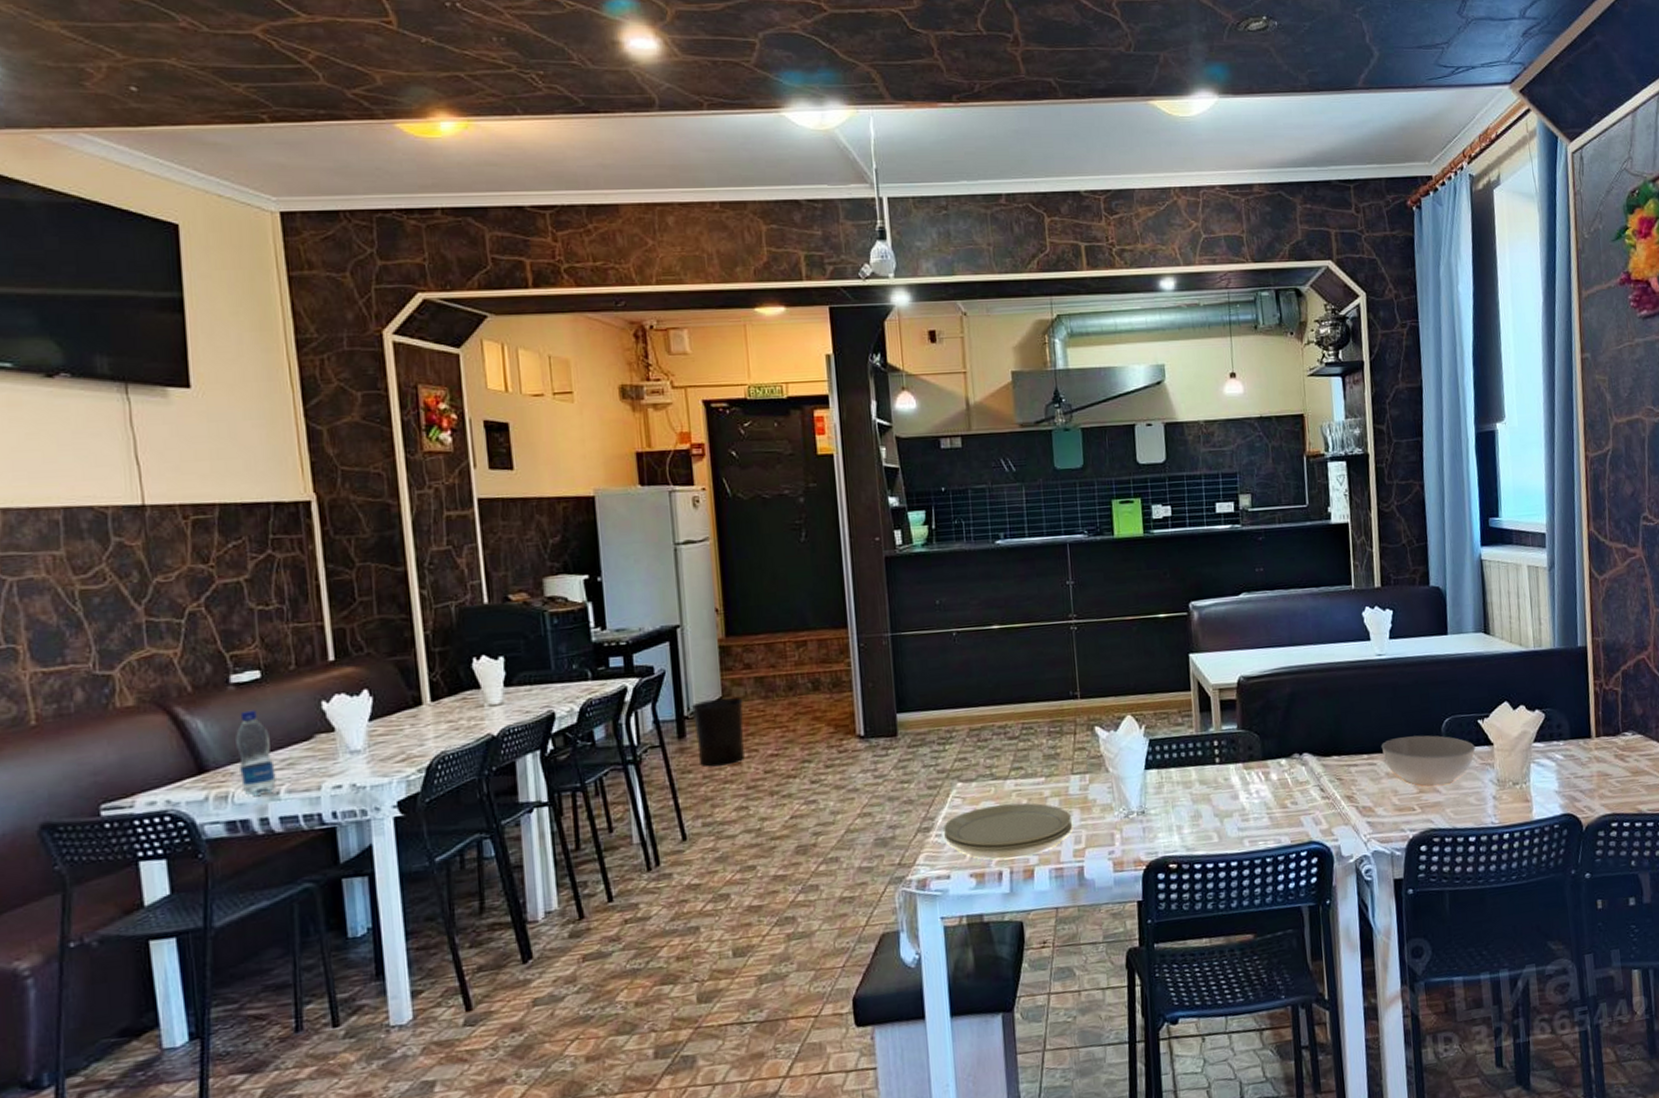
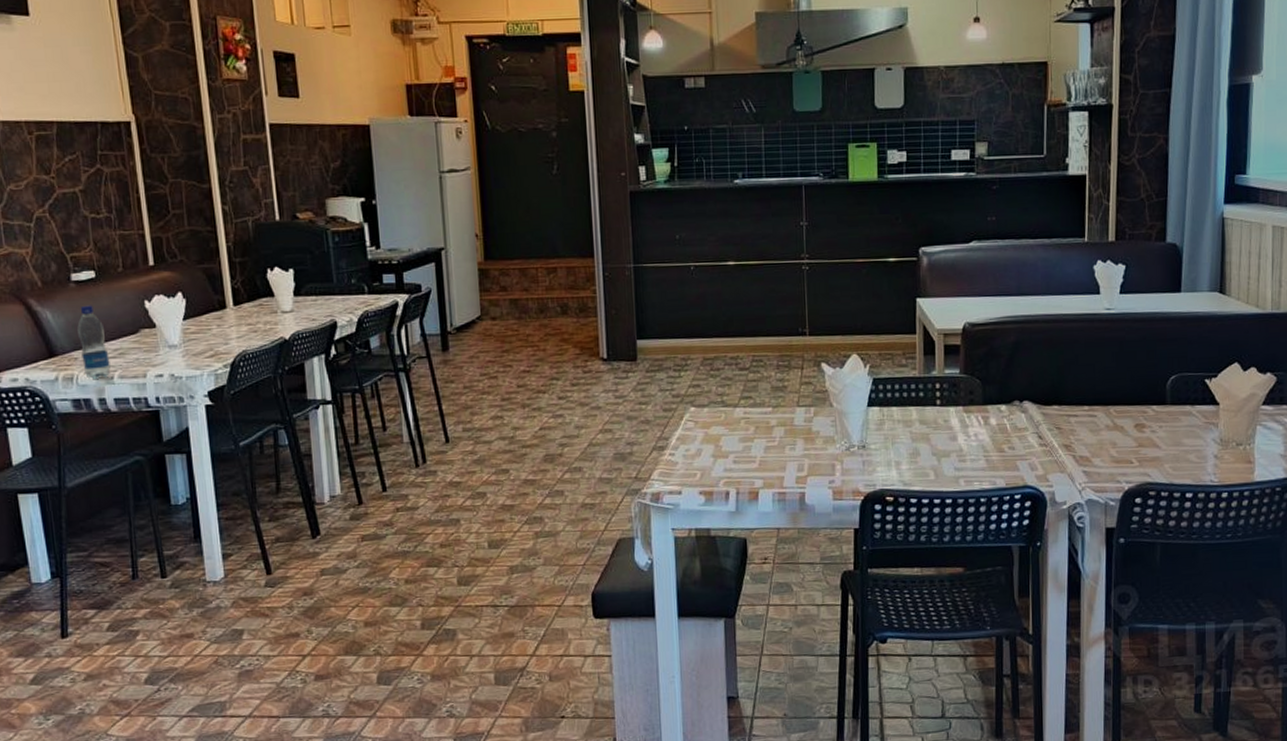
waste bin: present [691,697,745,767] -> none [453,316,500,379]
plate: present [944,803,1073,859] -> none [677,430,797,480]
bowl: present [1381,735,1476,787] -> none [1103,390,1200,442]

